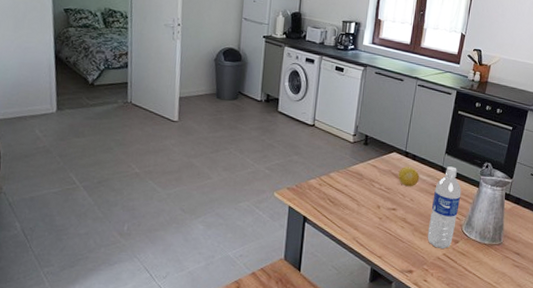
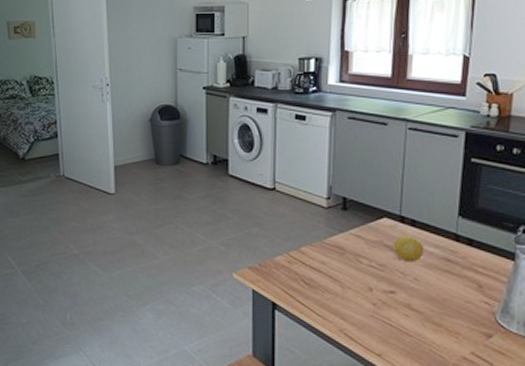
water bottle: present [427,166,461,250] -> none [444,233,489,347]

